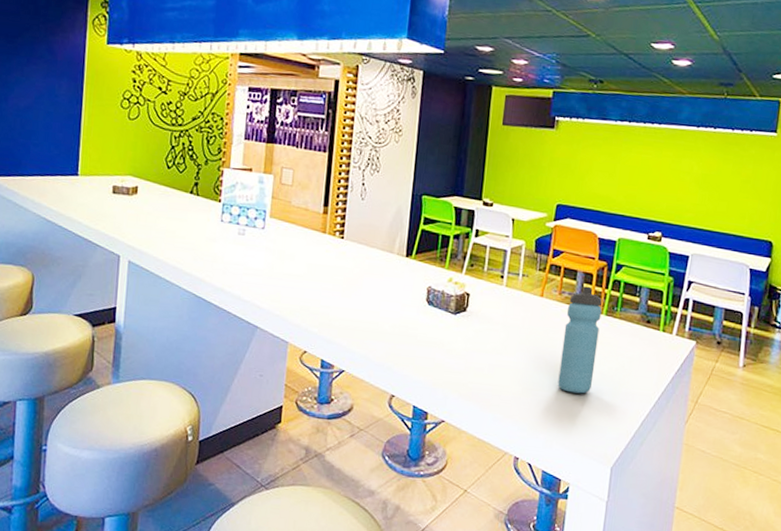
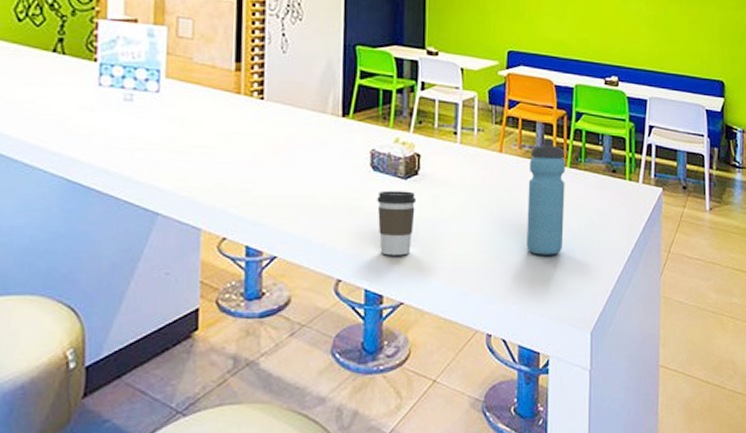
coffee cup: none [428,323,463,380] -> present [377,190,417,256]

